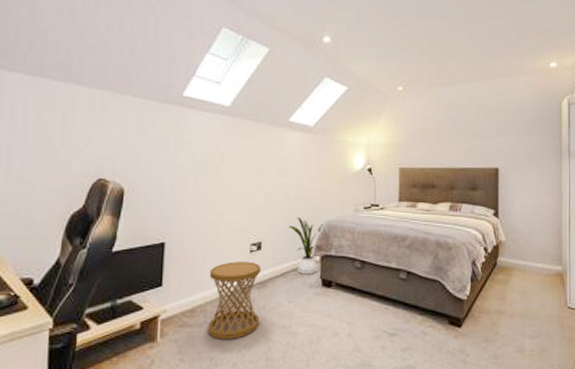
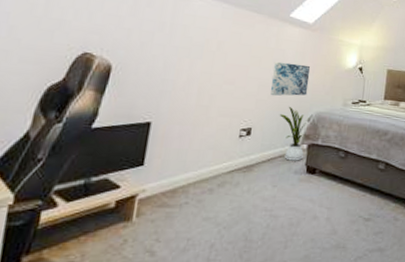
side table: present [208,262,261,339] -> none [188,145,249,220]
wall art: none [276,170,316,207] -> present [270,61,310,96]

